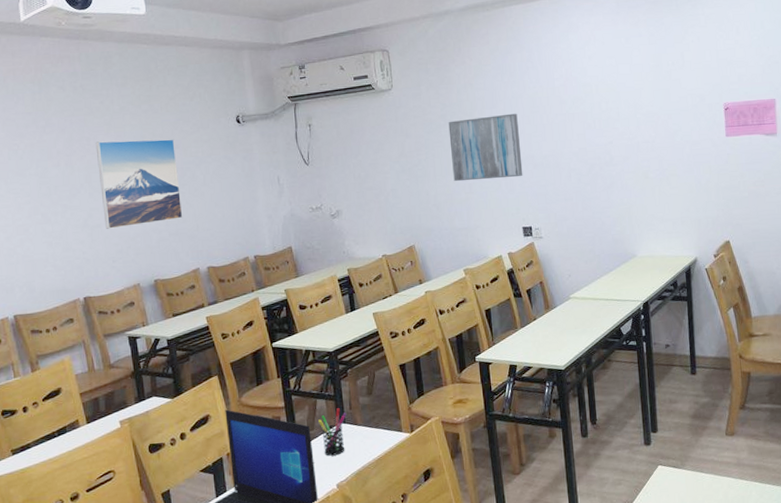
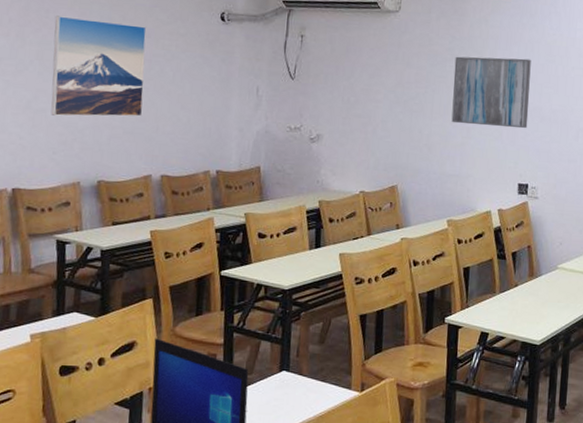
pen holder: present [318,408,346,456] -> none [259,353,292,406]

